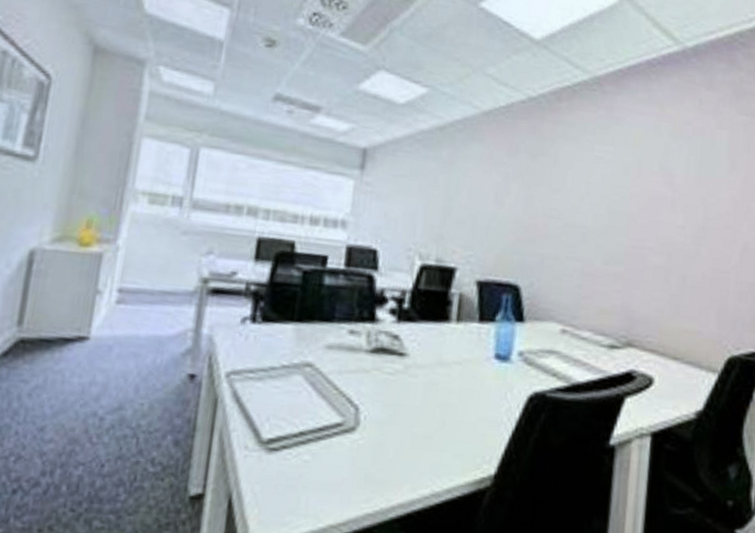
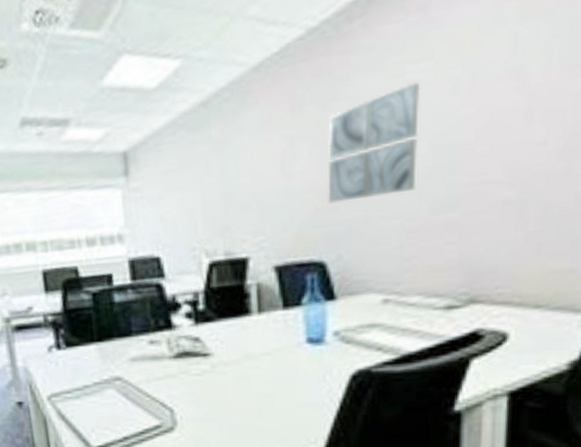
wall art: none [528,158,604,241] -> present [327,82,421,204]

